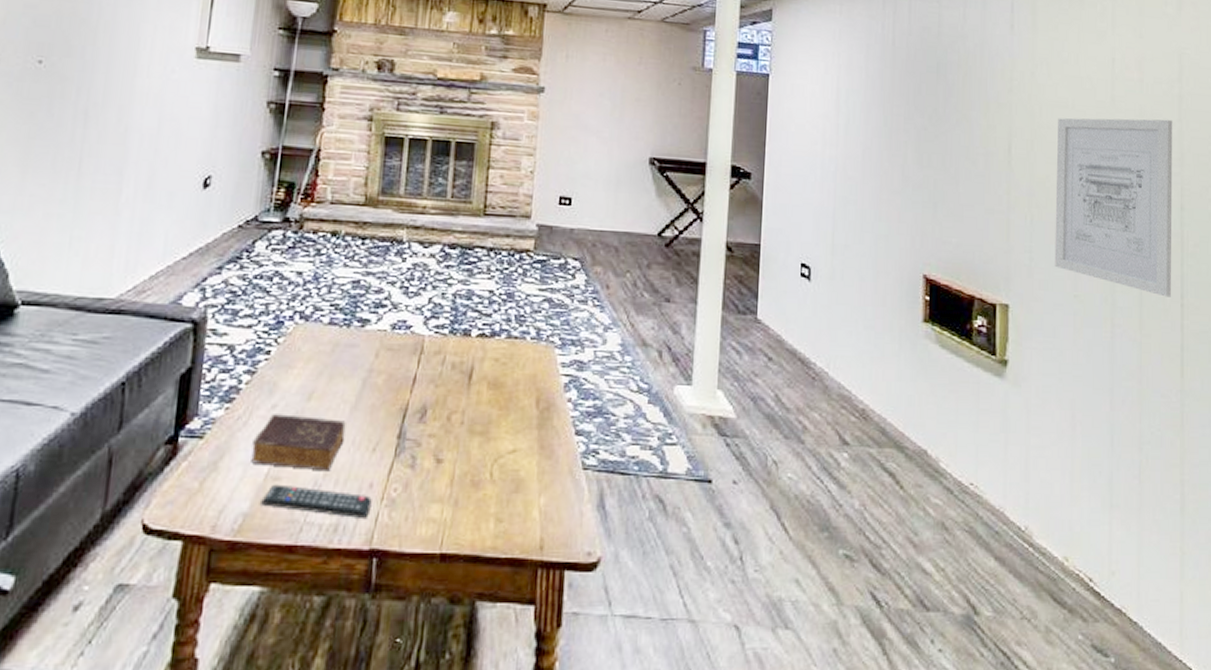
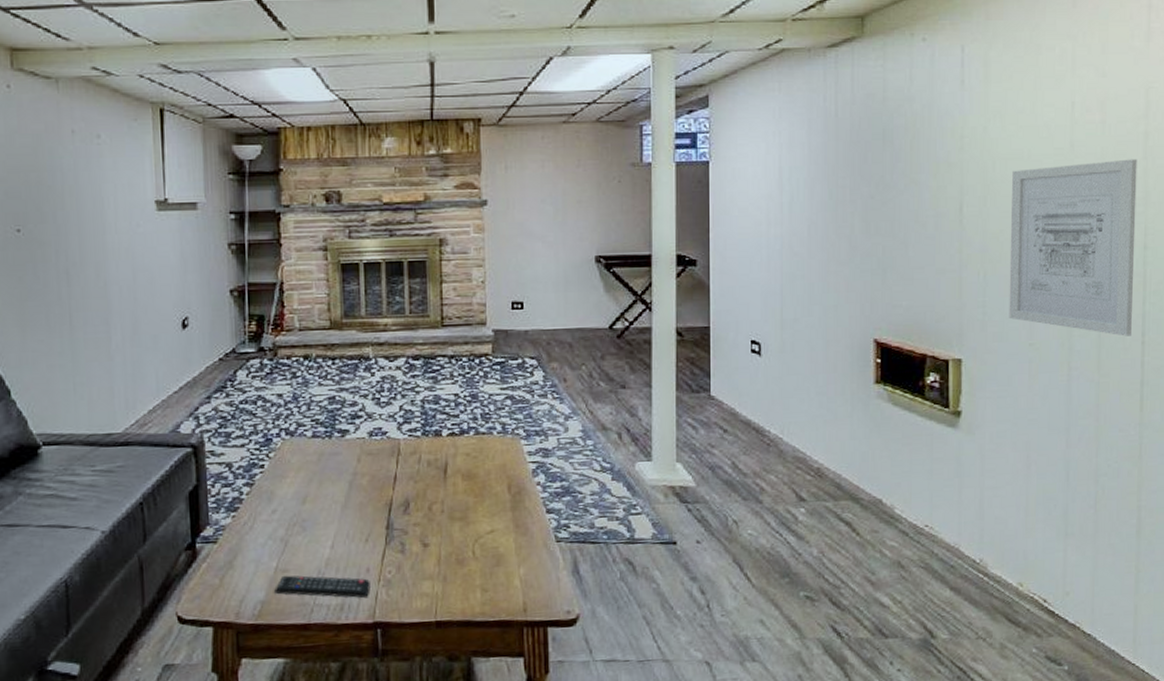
book: present [251,414,346,472] -> none [260,517,340,562]

